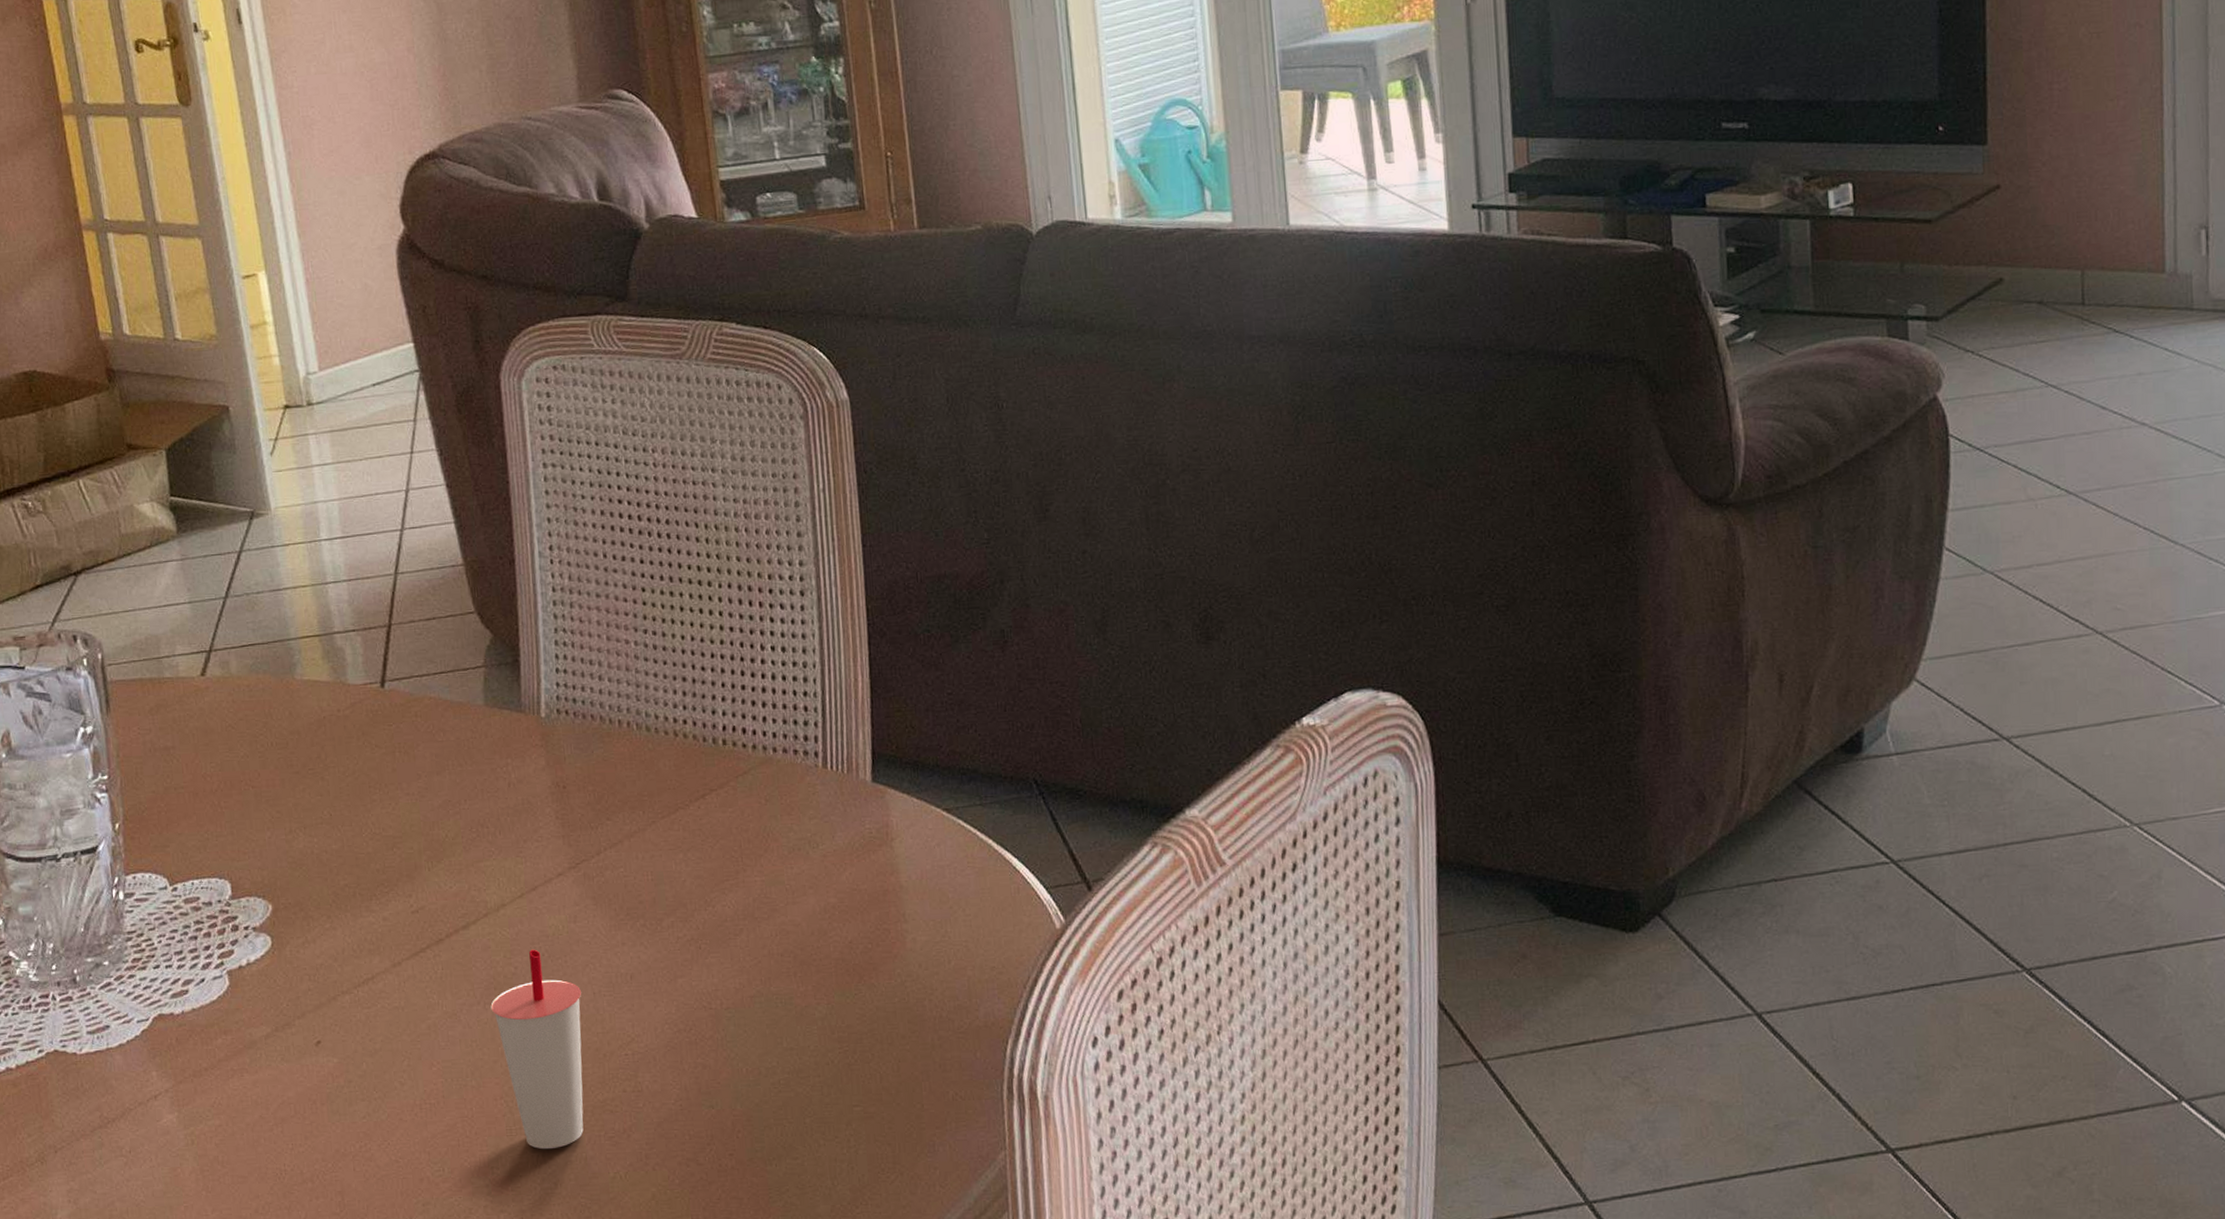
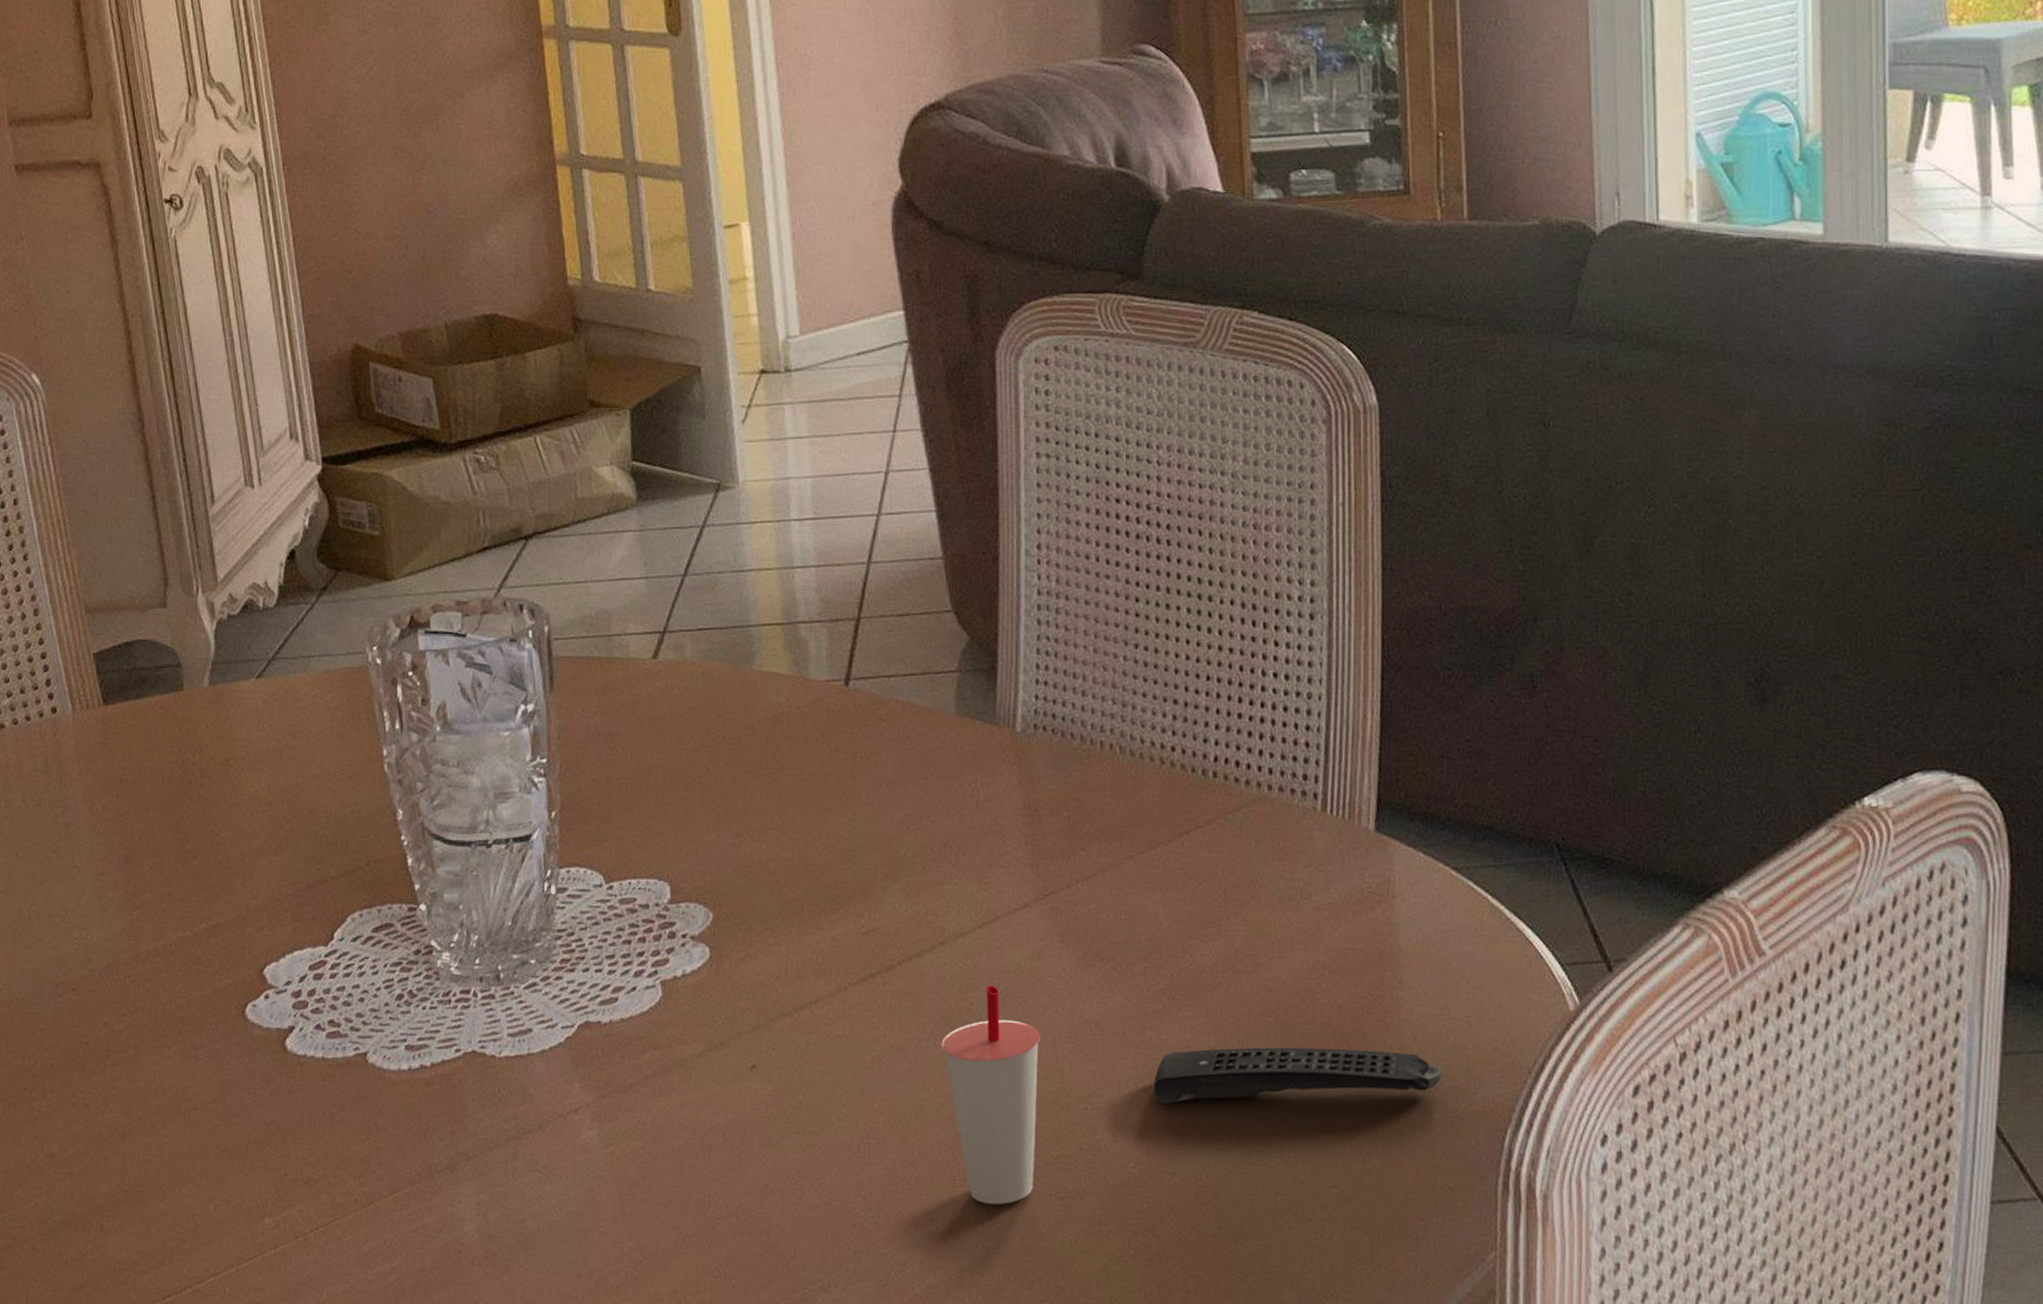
remote control: none [687,979,948,1044] -> present [1153,1047,1443,1104]

